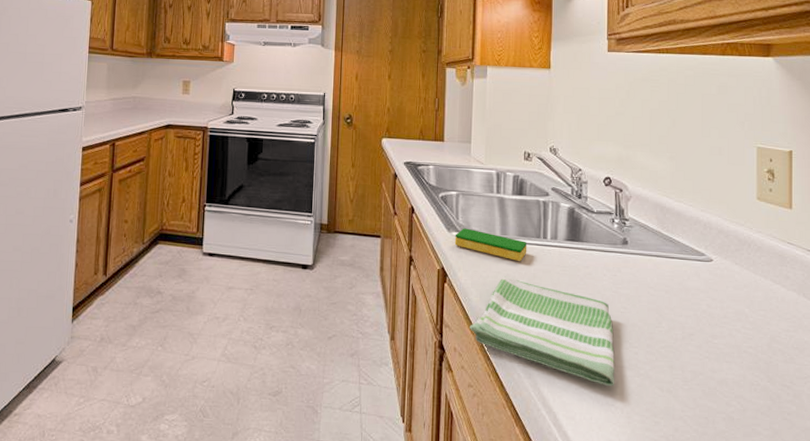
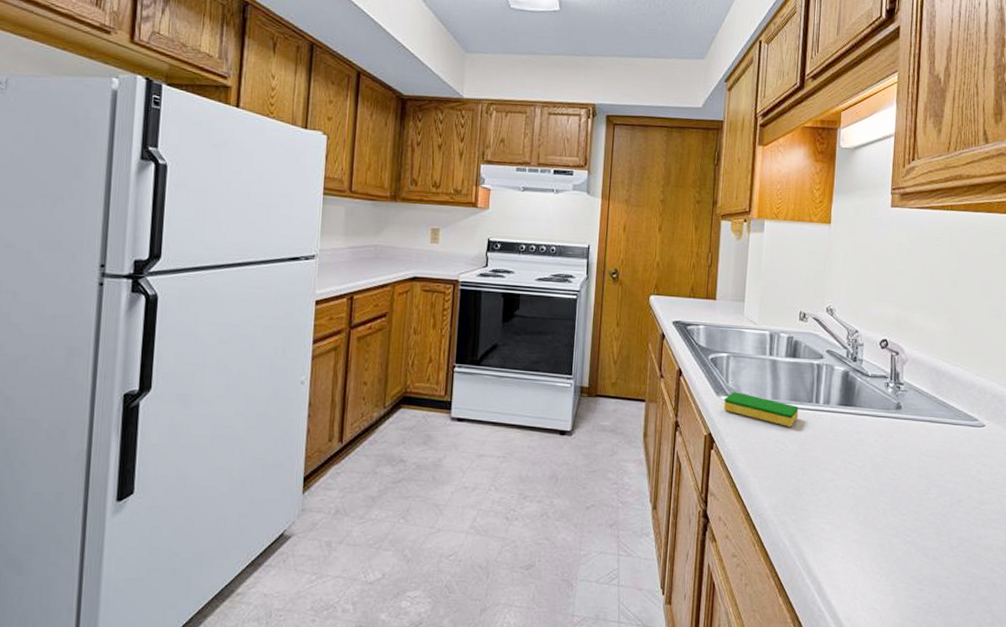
dish towel: present [470,276,615,386] -> none [736,442,883,554]

